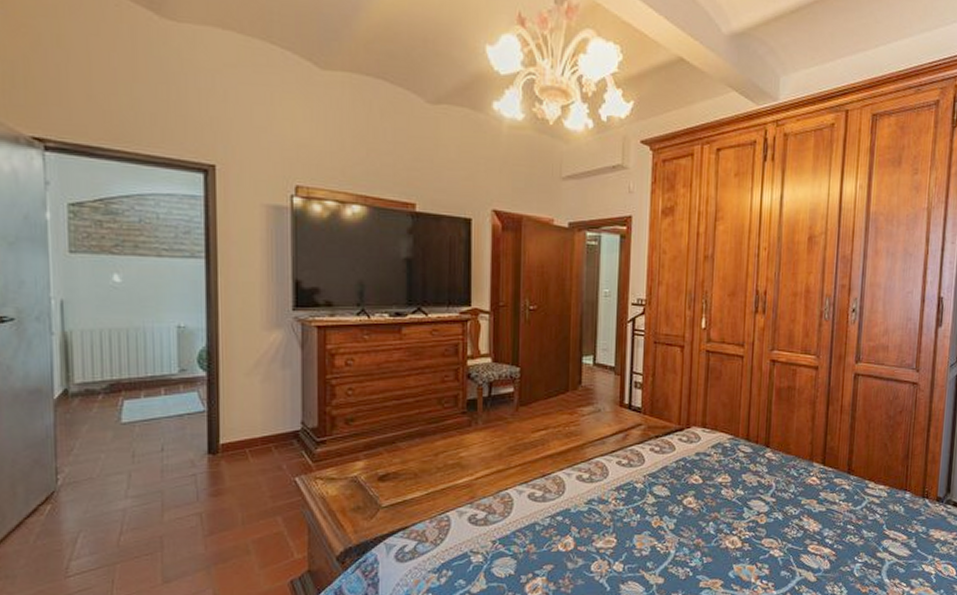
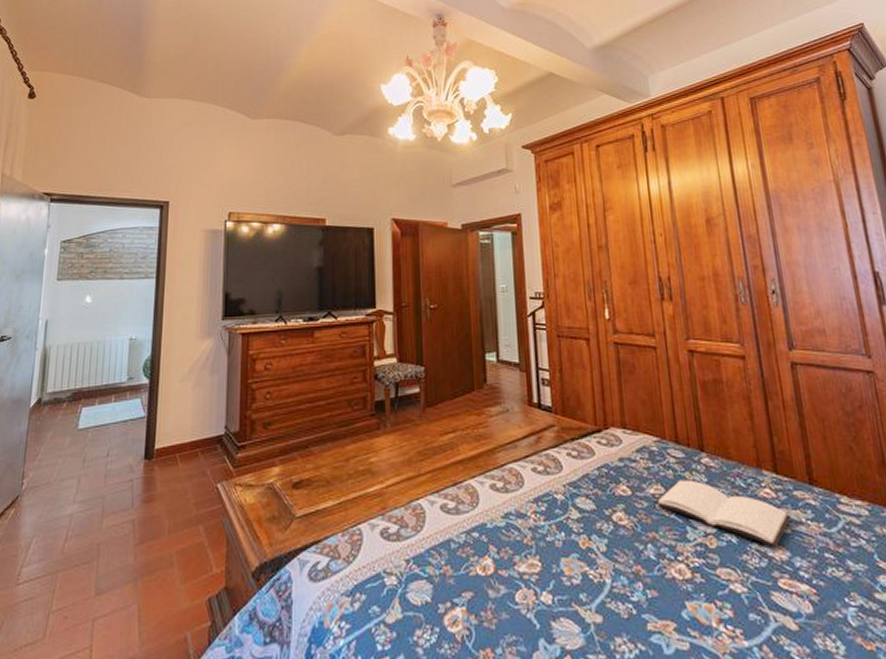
book: none [720,470,828,521] -> present [653,479,791,546]

